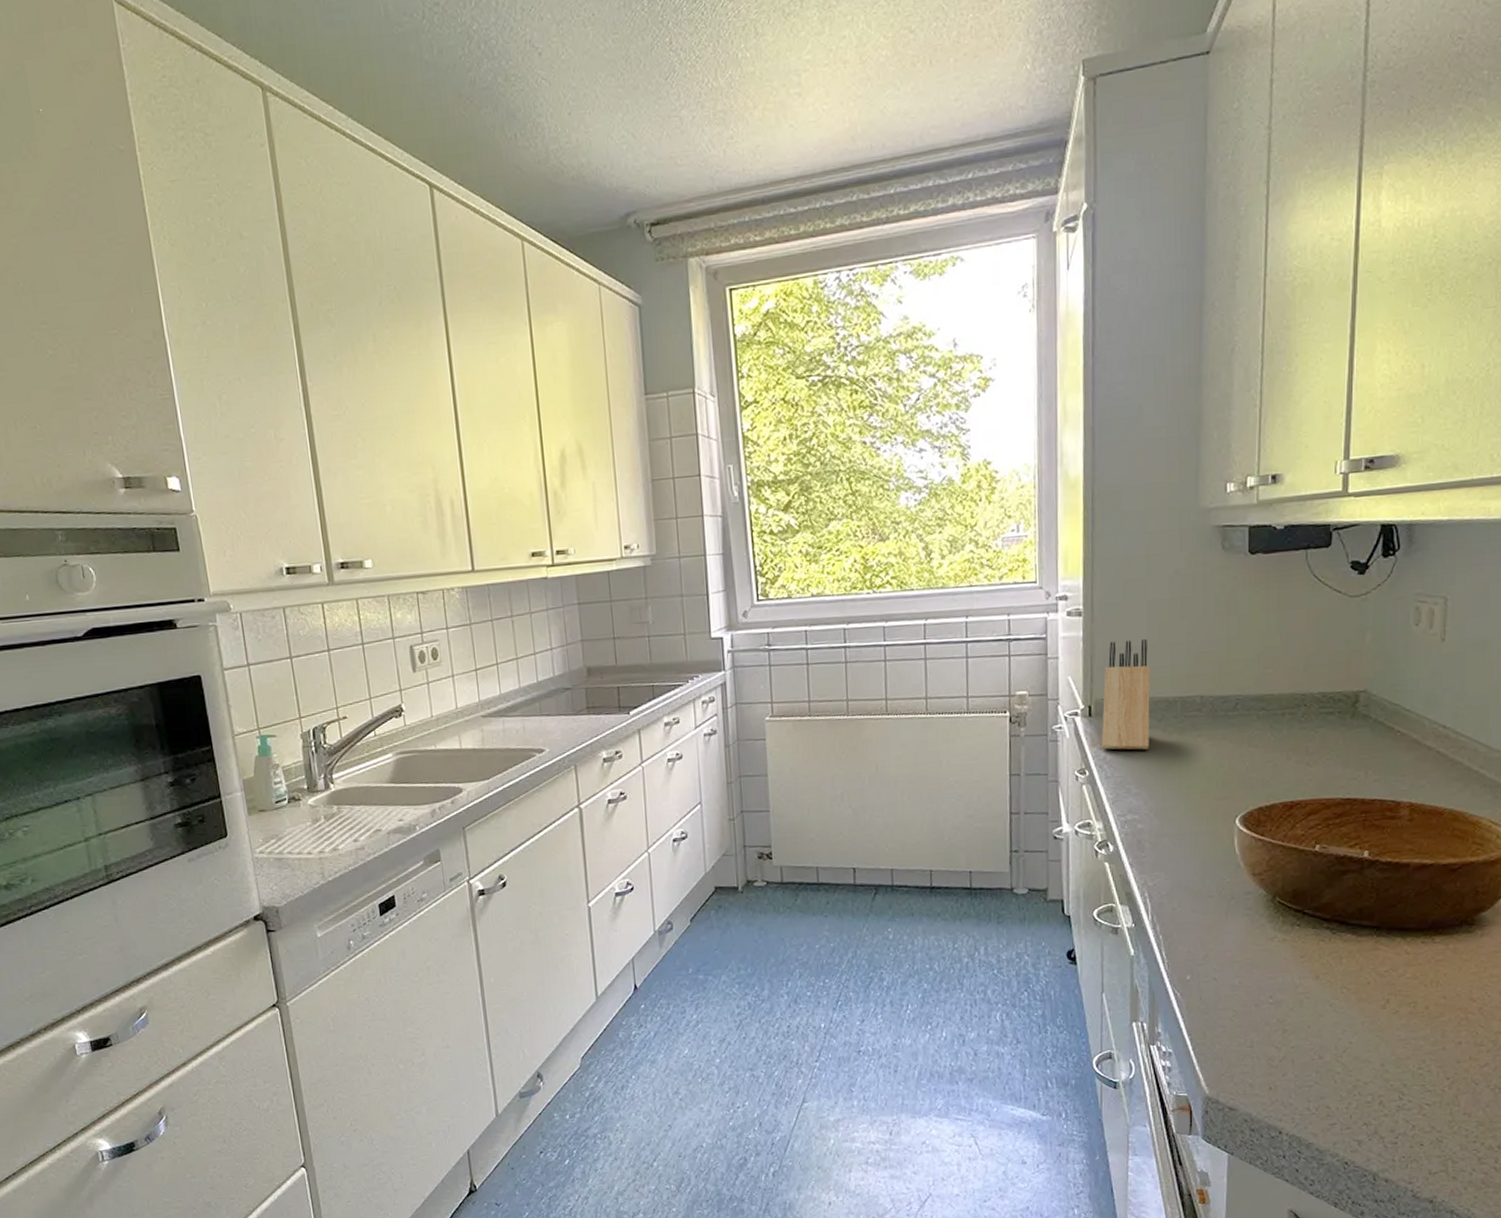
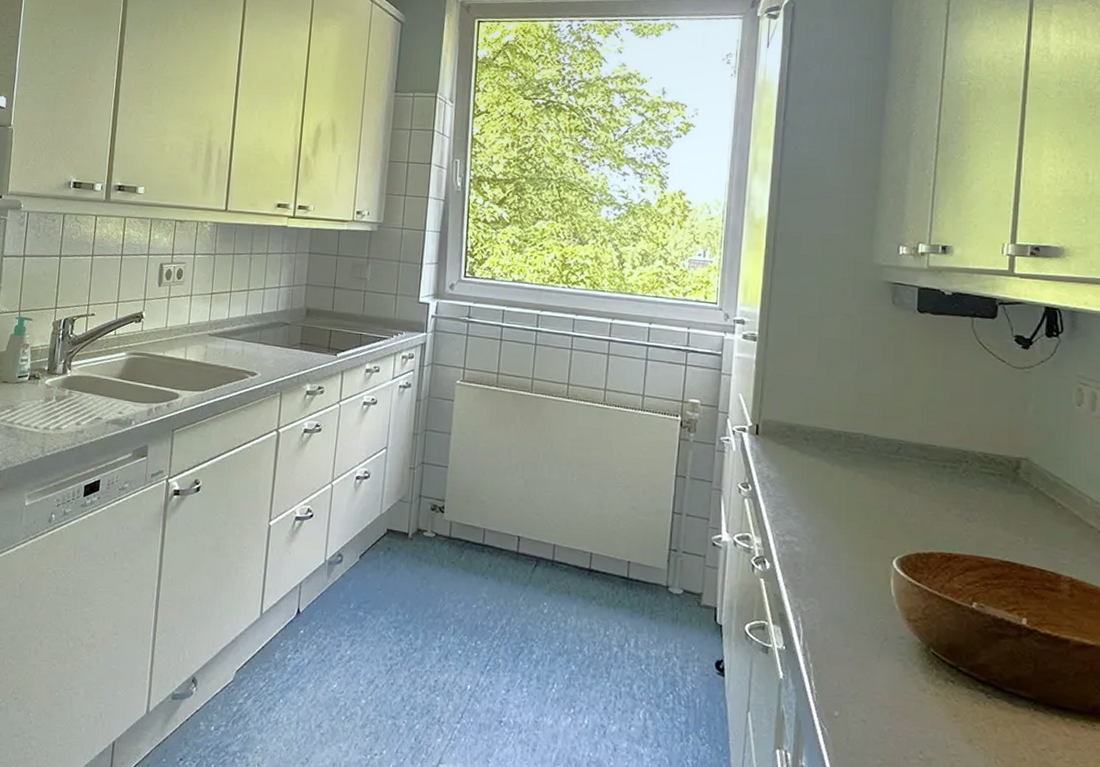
knife block: present [1101,639,1151,750] -> none [765,368,818,476]

